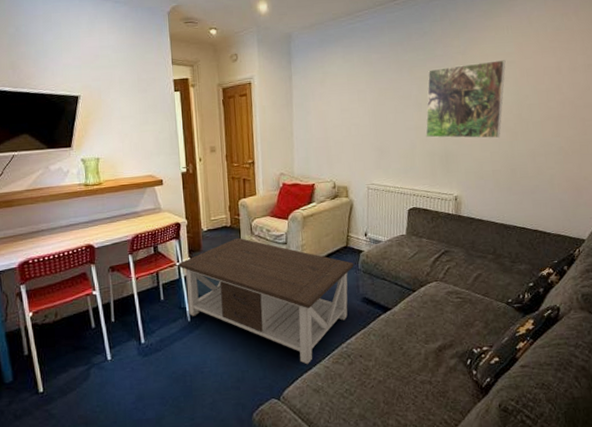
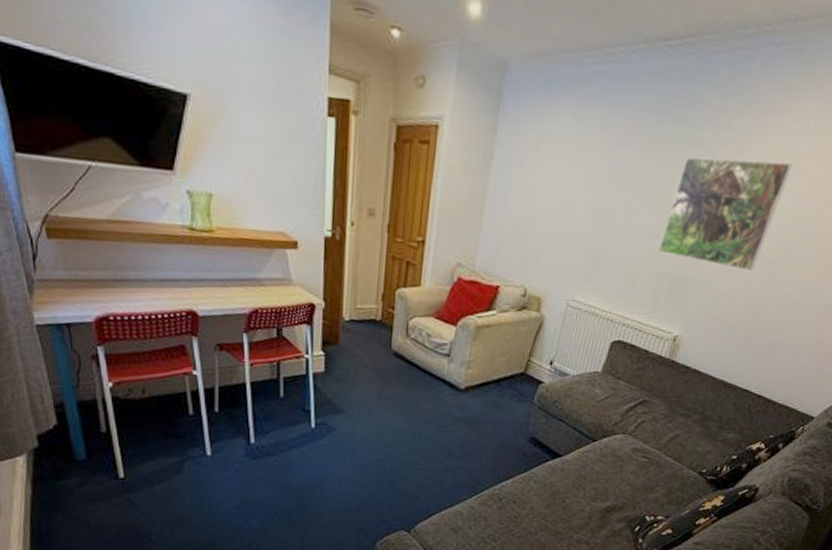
coffee table: present [178,237,354,365] -> none [306,337,529,501]

